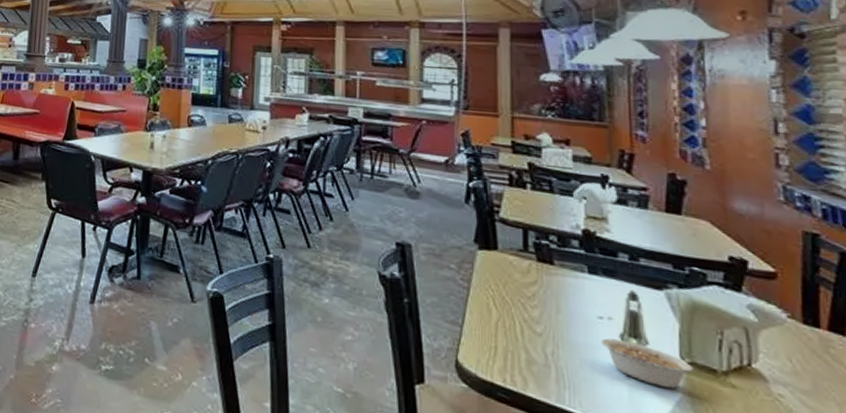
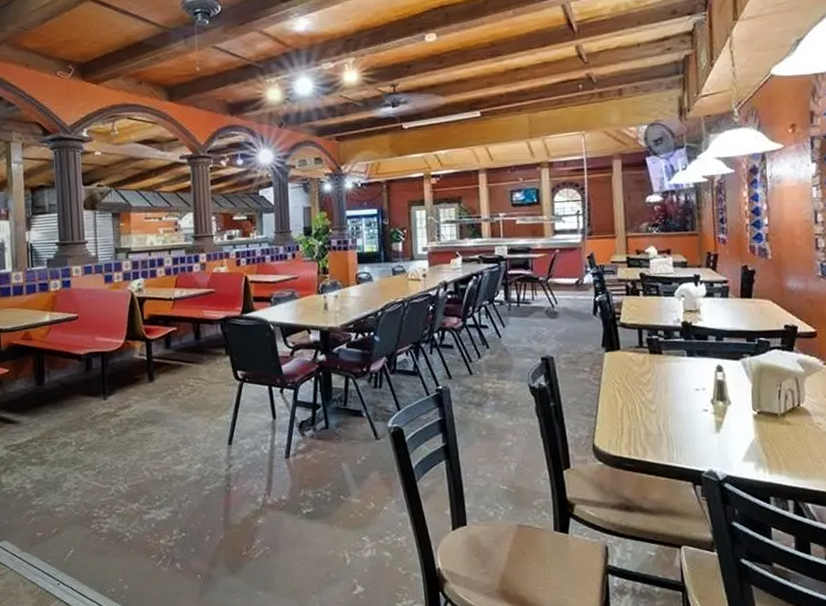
legume: present [601,338,696,389] -> none [698,404,764,434]

